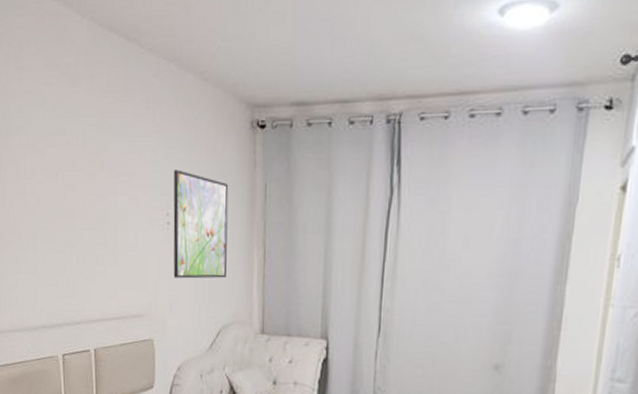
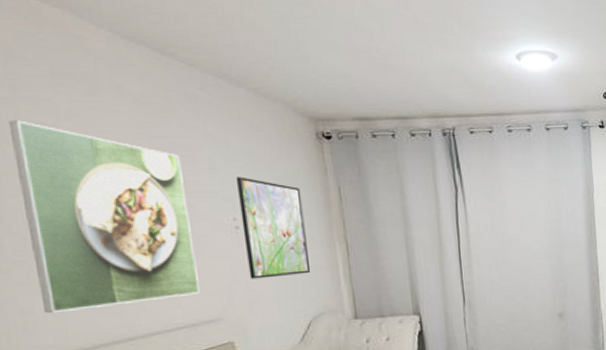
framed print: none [14,112,132,291] -> present [8,120,200,314]

